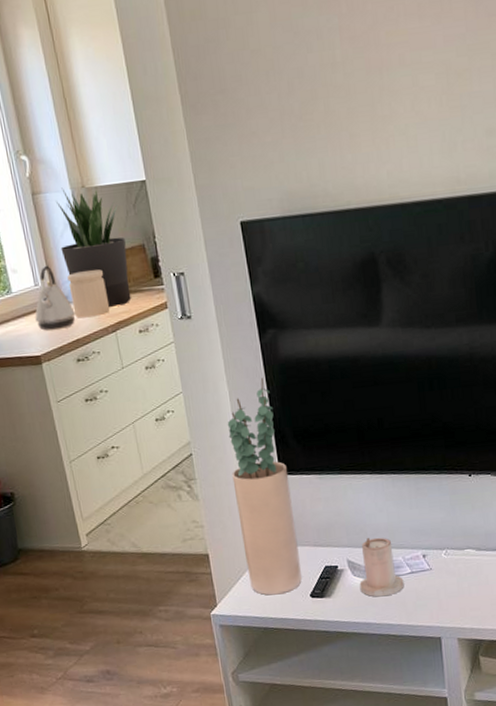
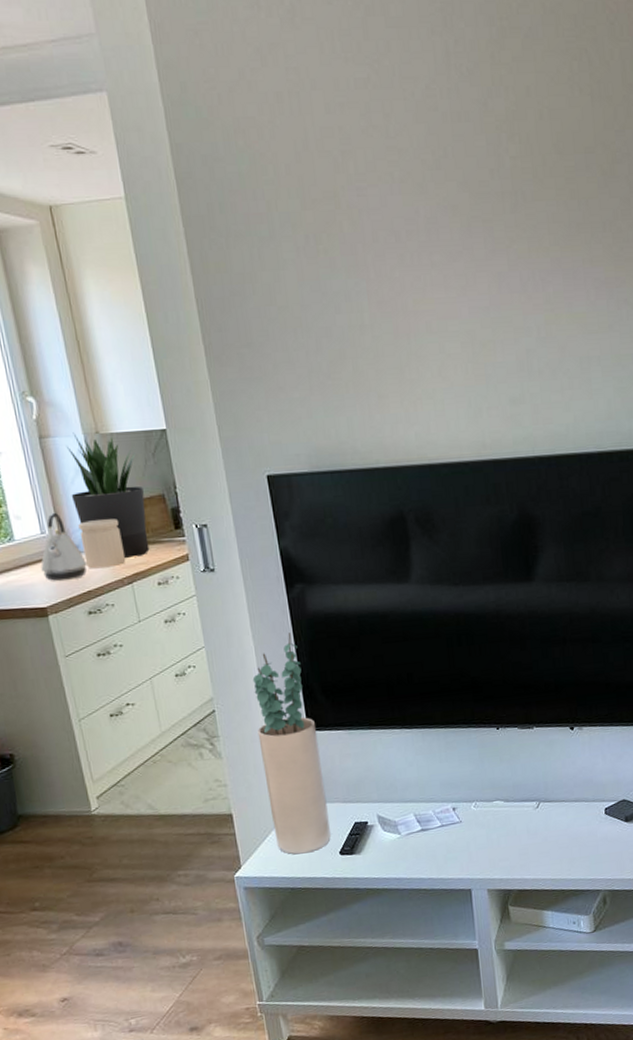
candle: present [359,537,404,597] -> none [390,791,435,852]

